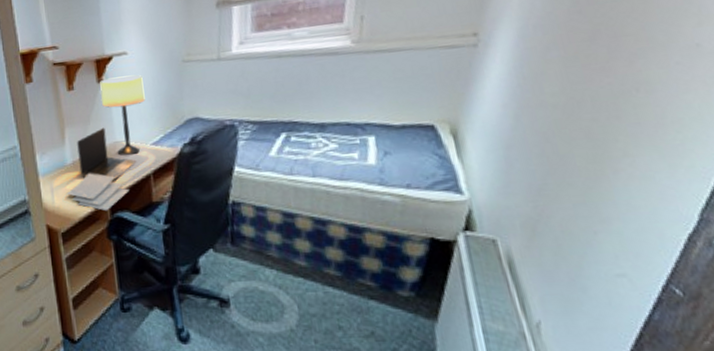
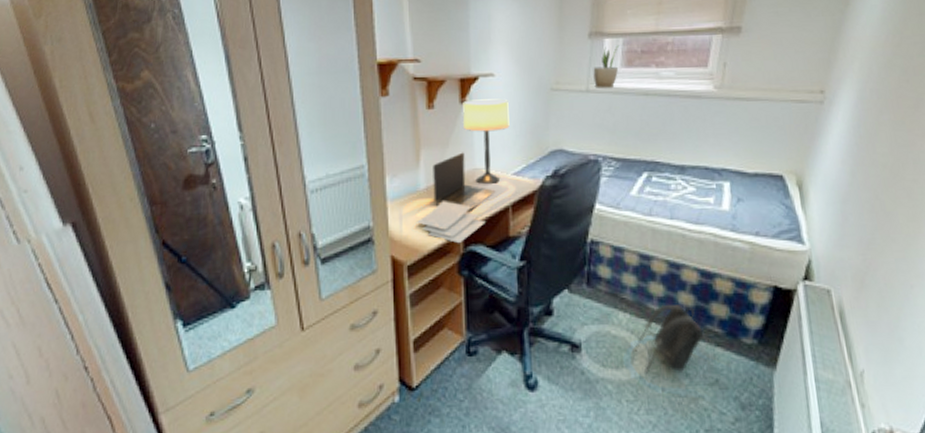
potted plant: none [223,11,249,56] -> present [593,45,620,89]
backpack: none [283,259,356,326] -> present [634,304,704,373]

